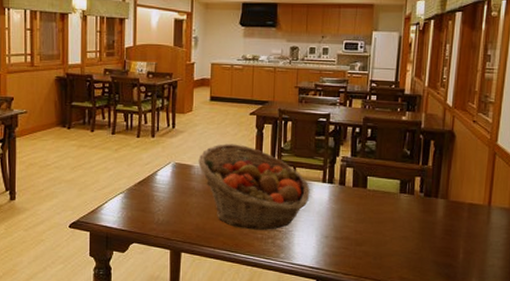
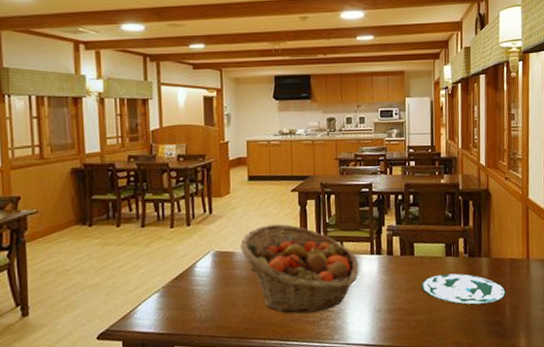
plate: none [371,210,461,245] -> present [421,273,506,305]

